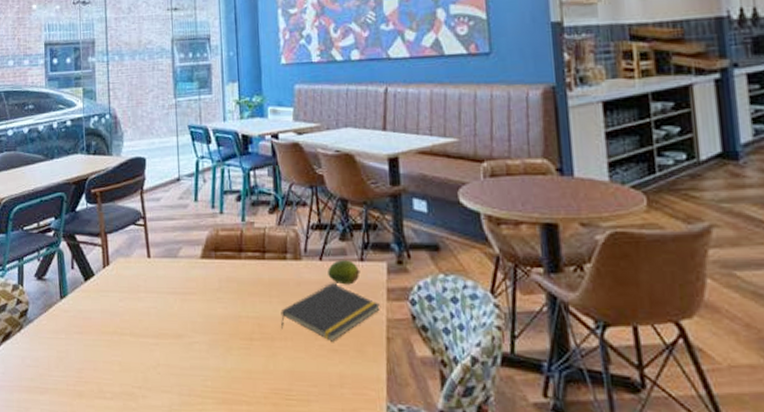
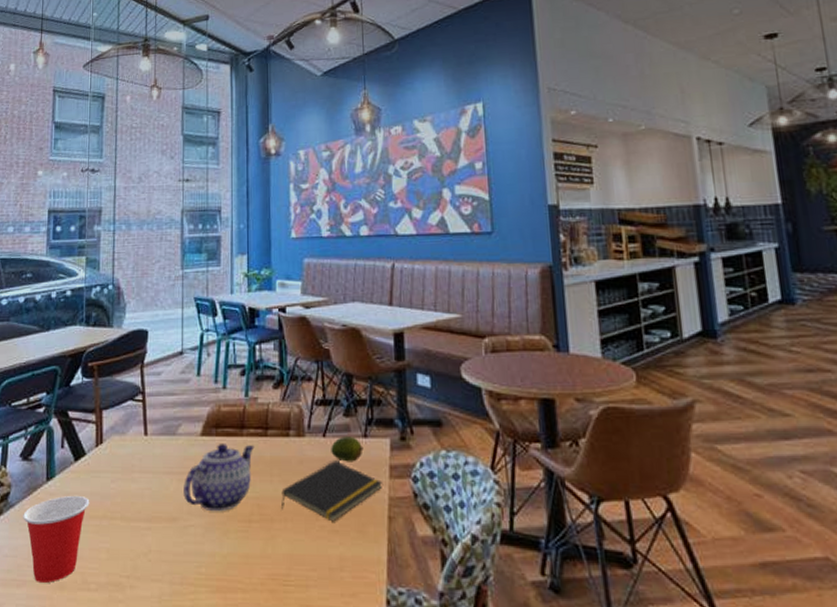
cup: none [41,312,101,391] -> present [23,495,90,583]
teapot: none [187,266,253,330] -> present [184,444,255,512]

